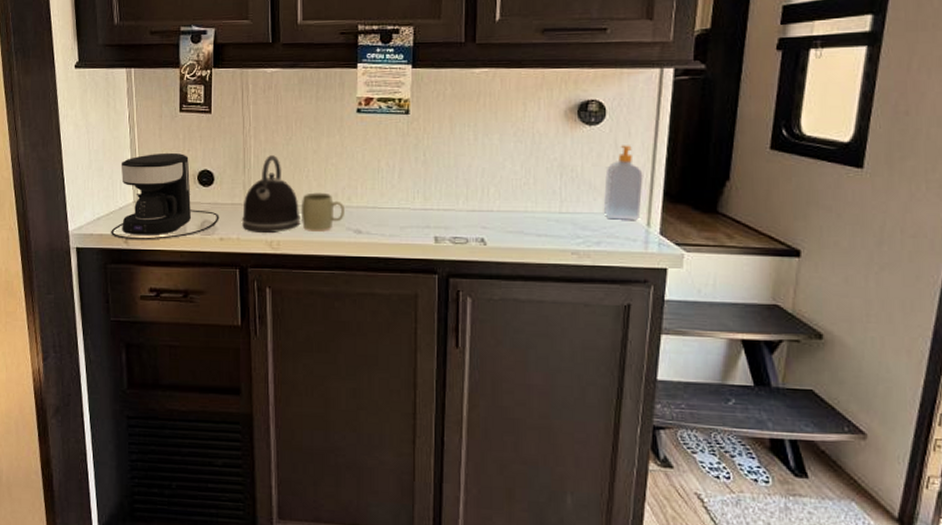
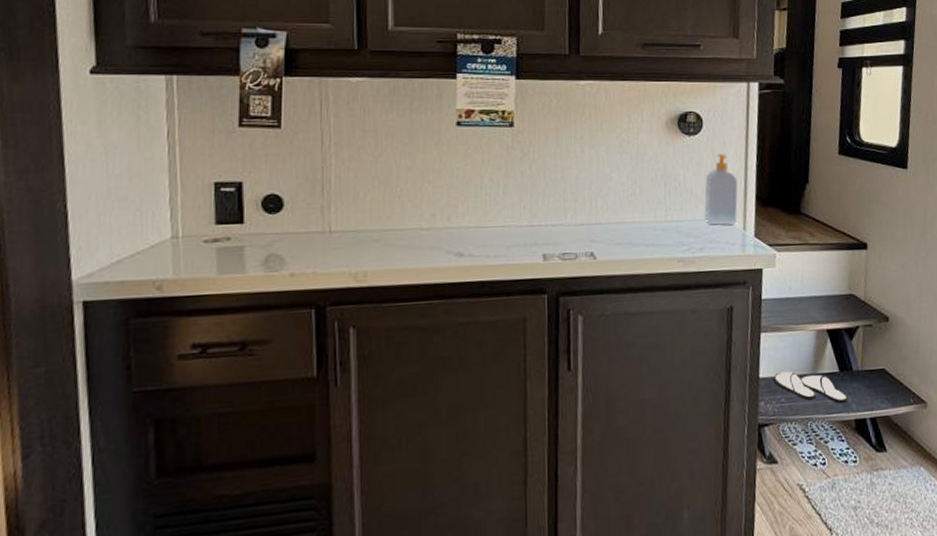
coffee maker: present [111,152,220,240] -> none [137,175,290,286]
kettle: present [241,155,301,233] -> none [318,174,392,264]
mug: present [301,192,344,232] -> none [392,213,443,258]
slippers: none [674,377,764,419] -> present [774,371,849,403]

